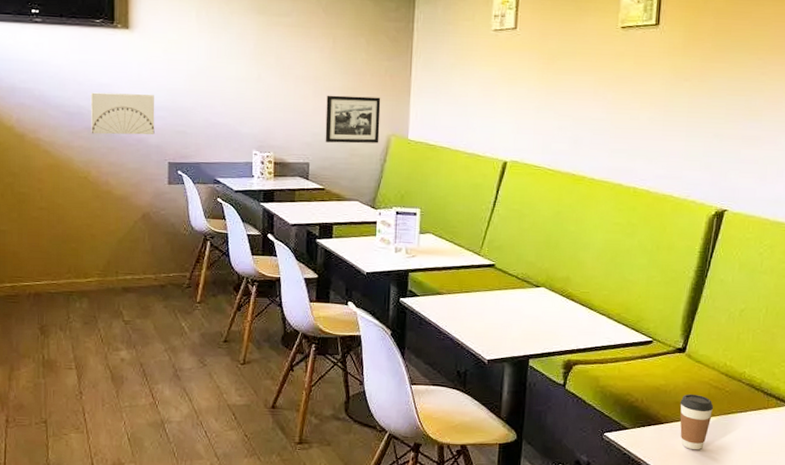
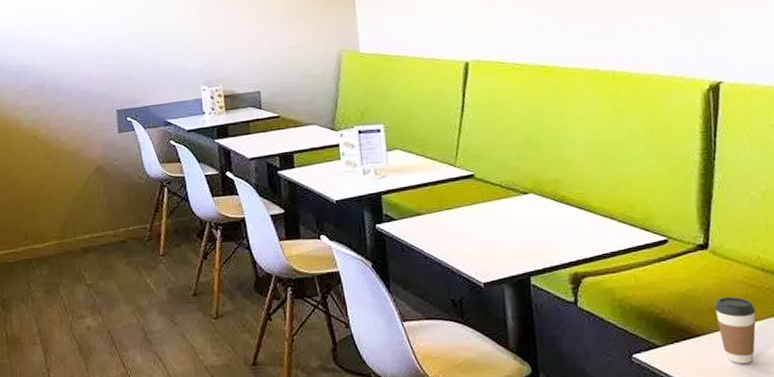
wall art: present [90,92,155,135] -> none [33,43,100,91]
picture frame: present [325,95,381,144] -> none [269,14,330,68]

